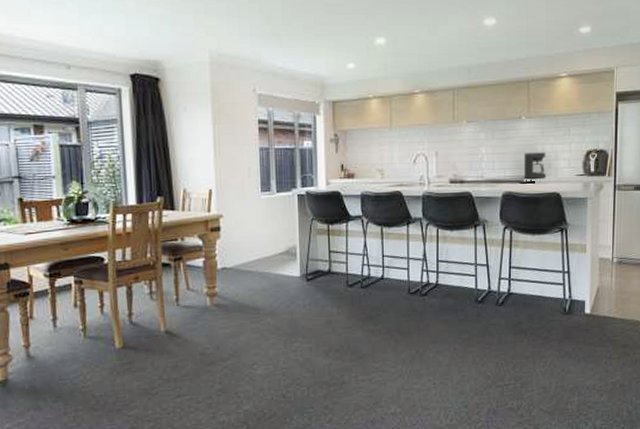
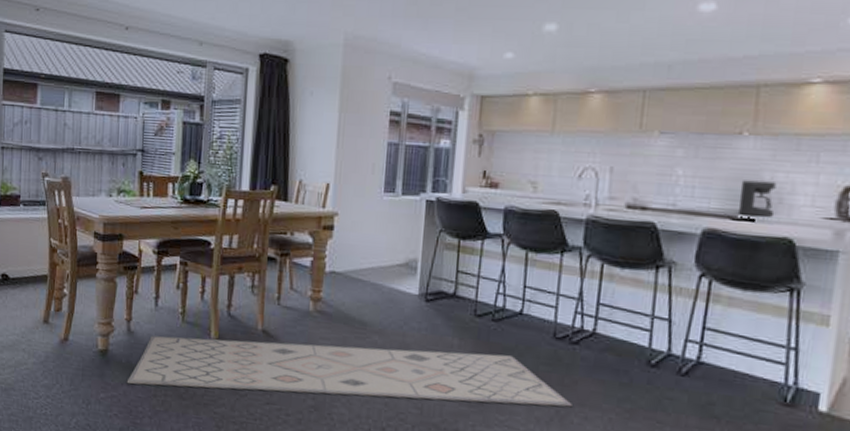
rug: none [33,314,427,408] -> present [126,335,572,407]

